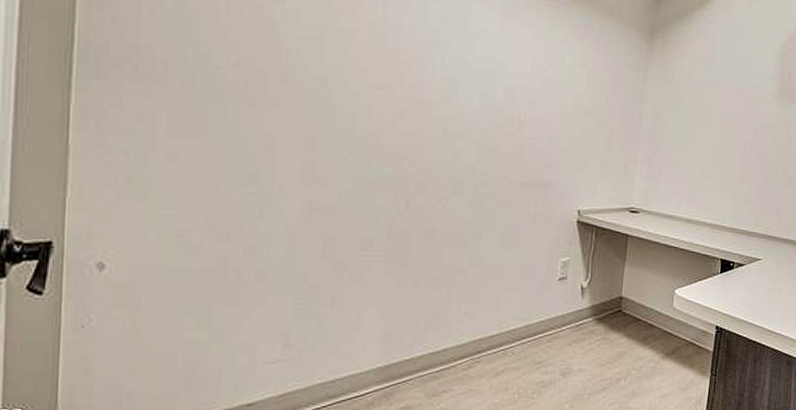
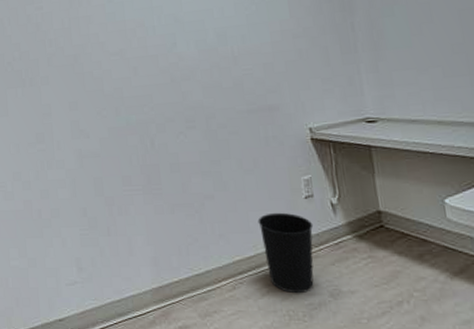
wastebasket: none [507,292,561,373] -> present [258,212,314,294]

